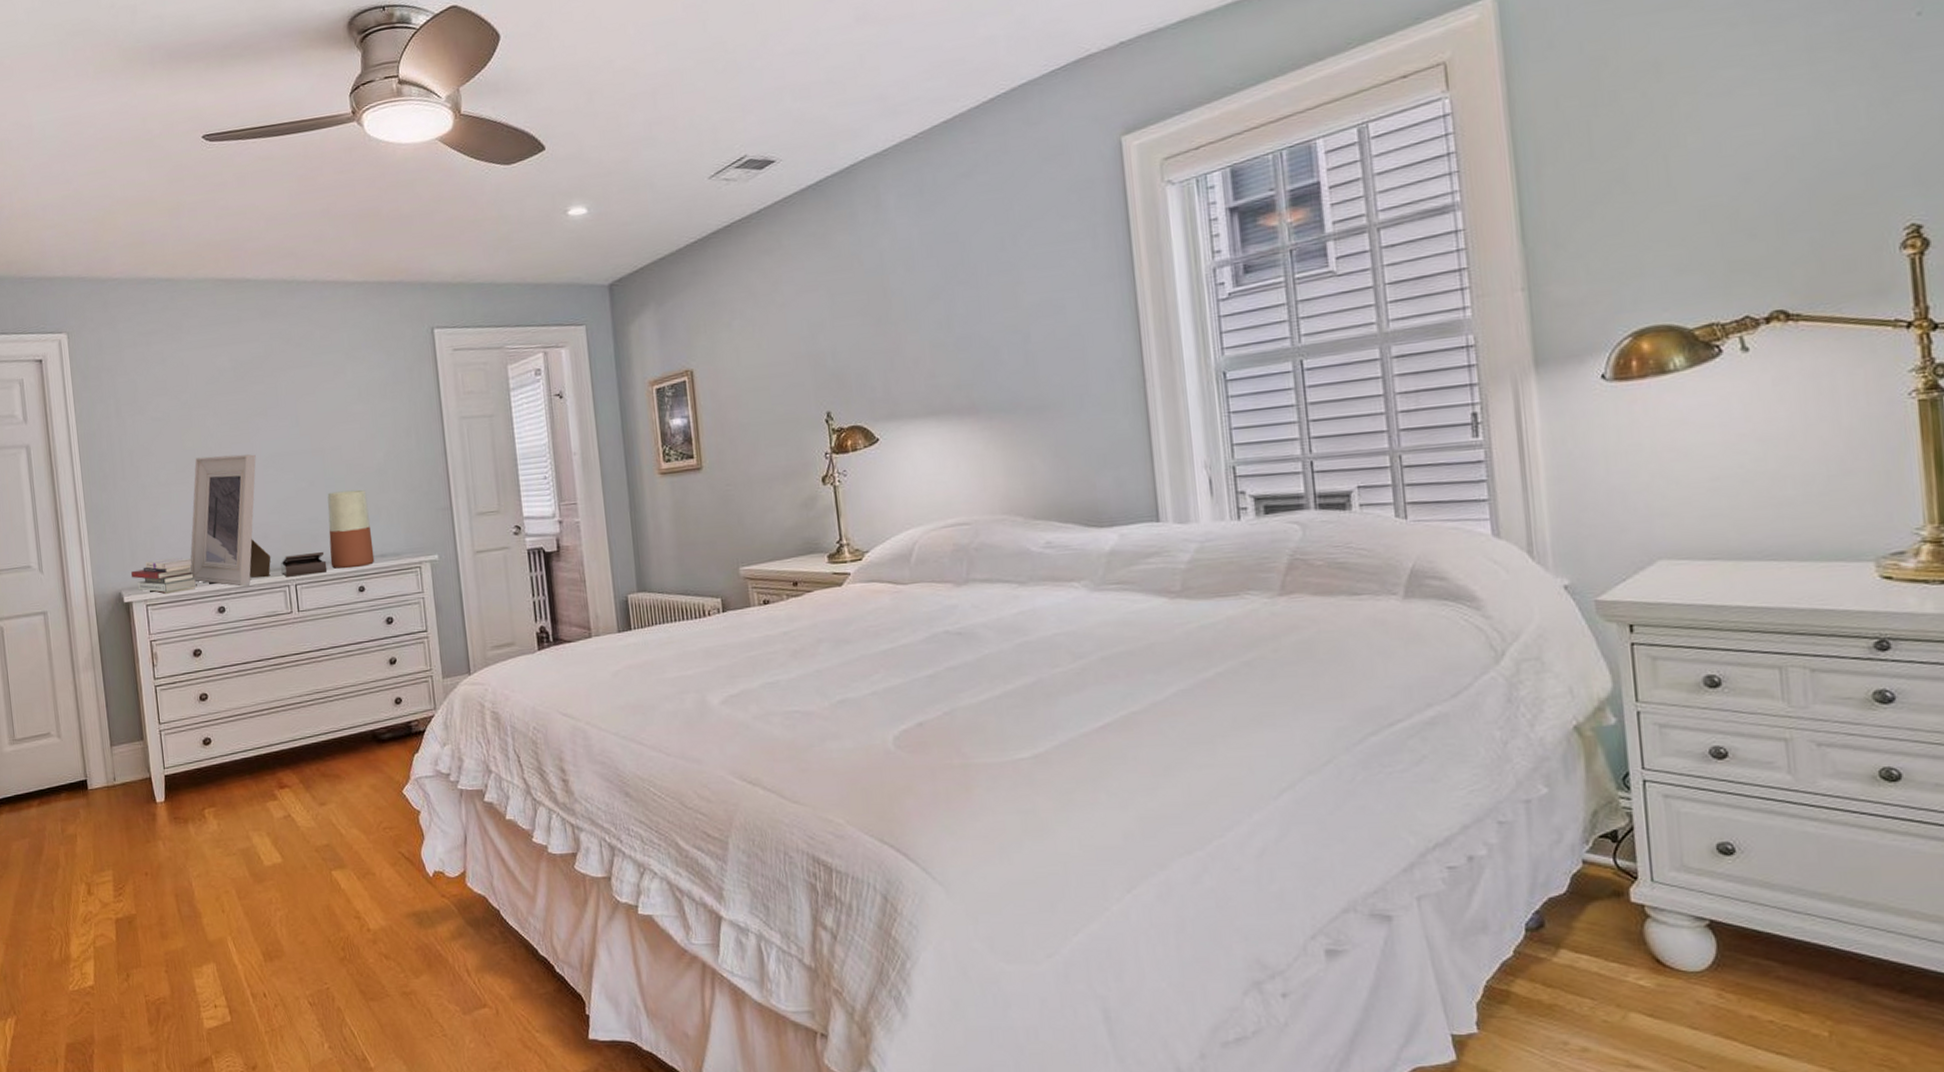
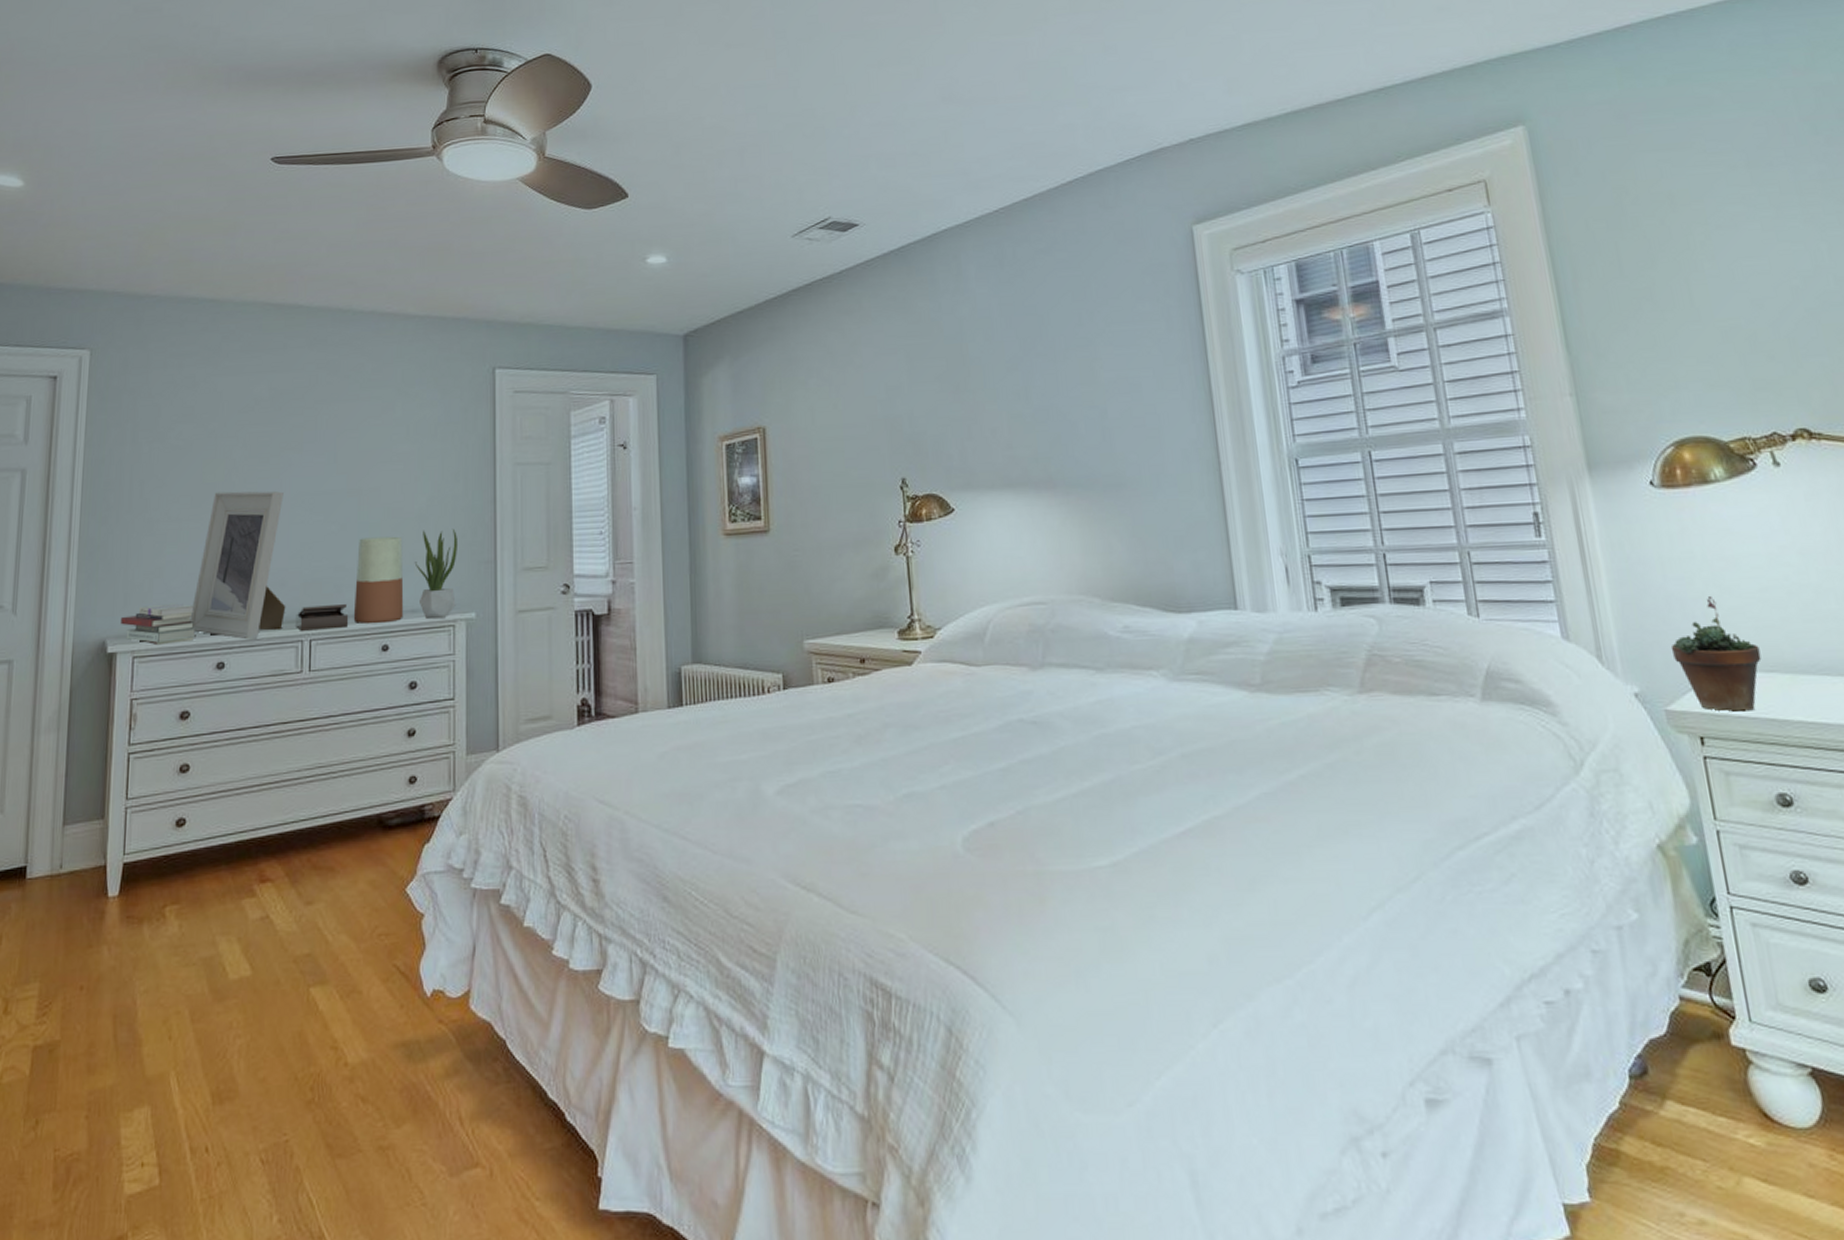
potted plant: none [379,480,420,563] -> present [414,528,457,620]
succulent plant: none [1607,487,1704,600] -> present [1670,595,1762,712]

